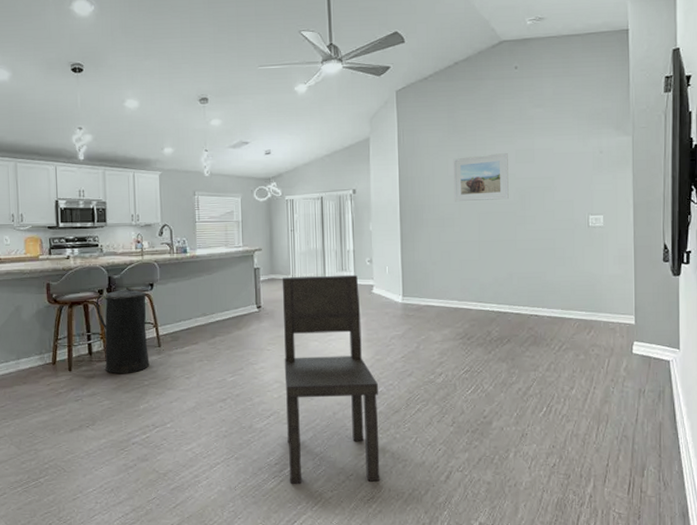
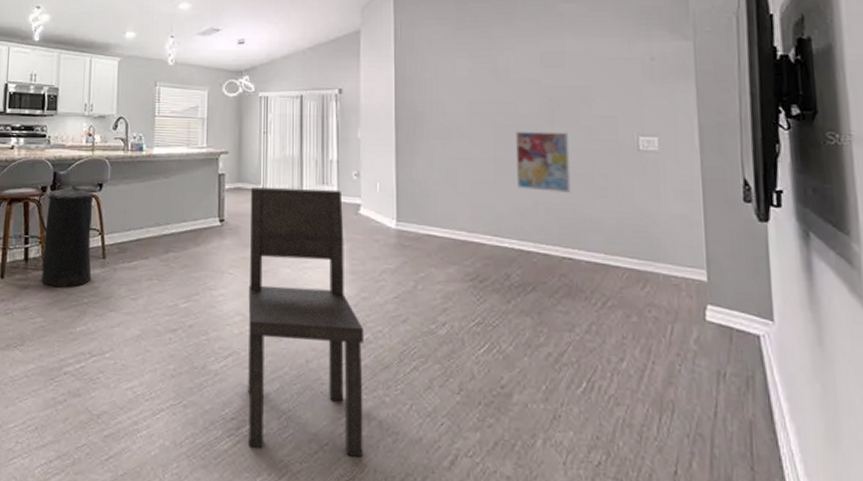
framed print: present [453,153,509,202] -> none [462,55,532,111]
wall art: none [496,215,538,264] -> present [516,130,571,193]

